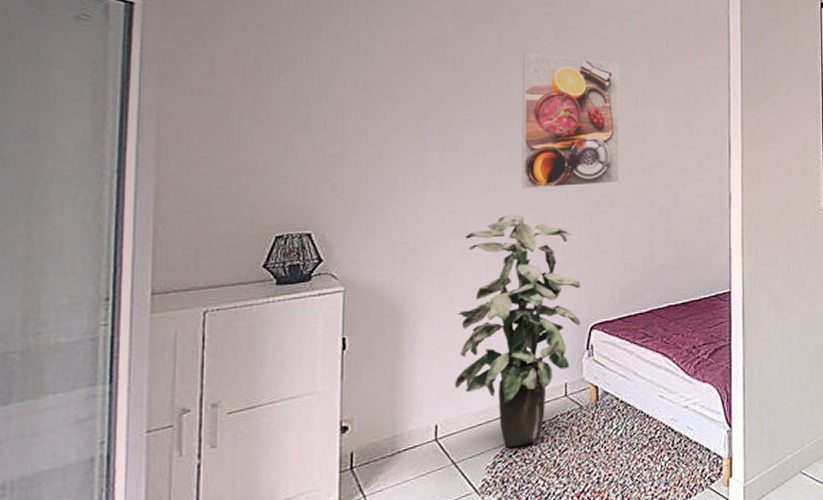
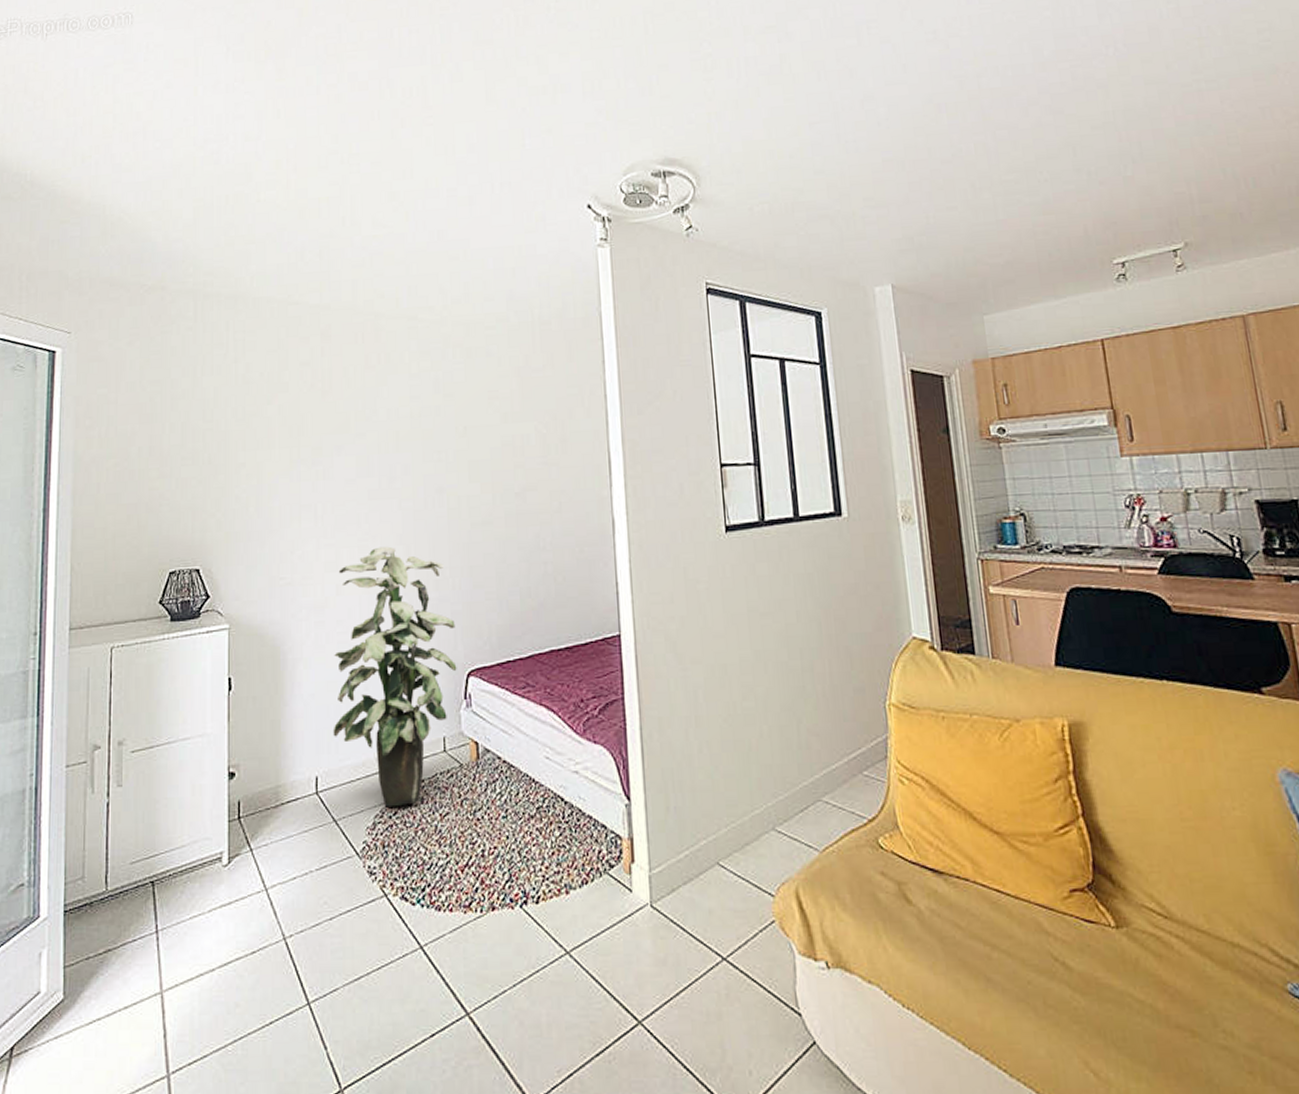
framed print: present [522,53,619,189] -> none [388,372,491,518]

